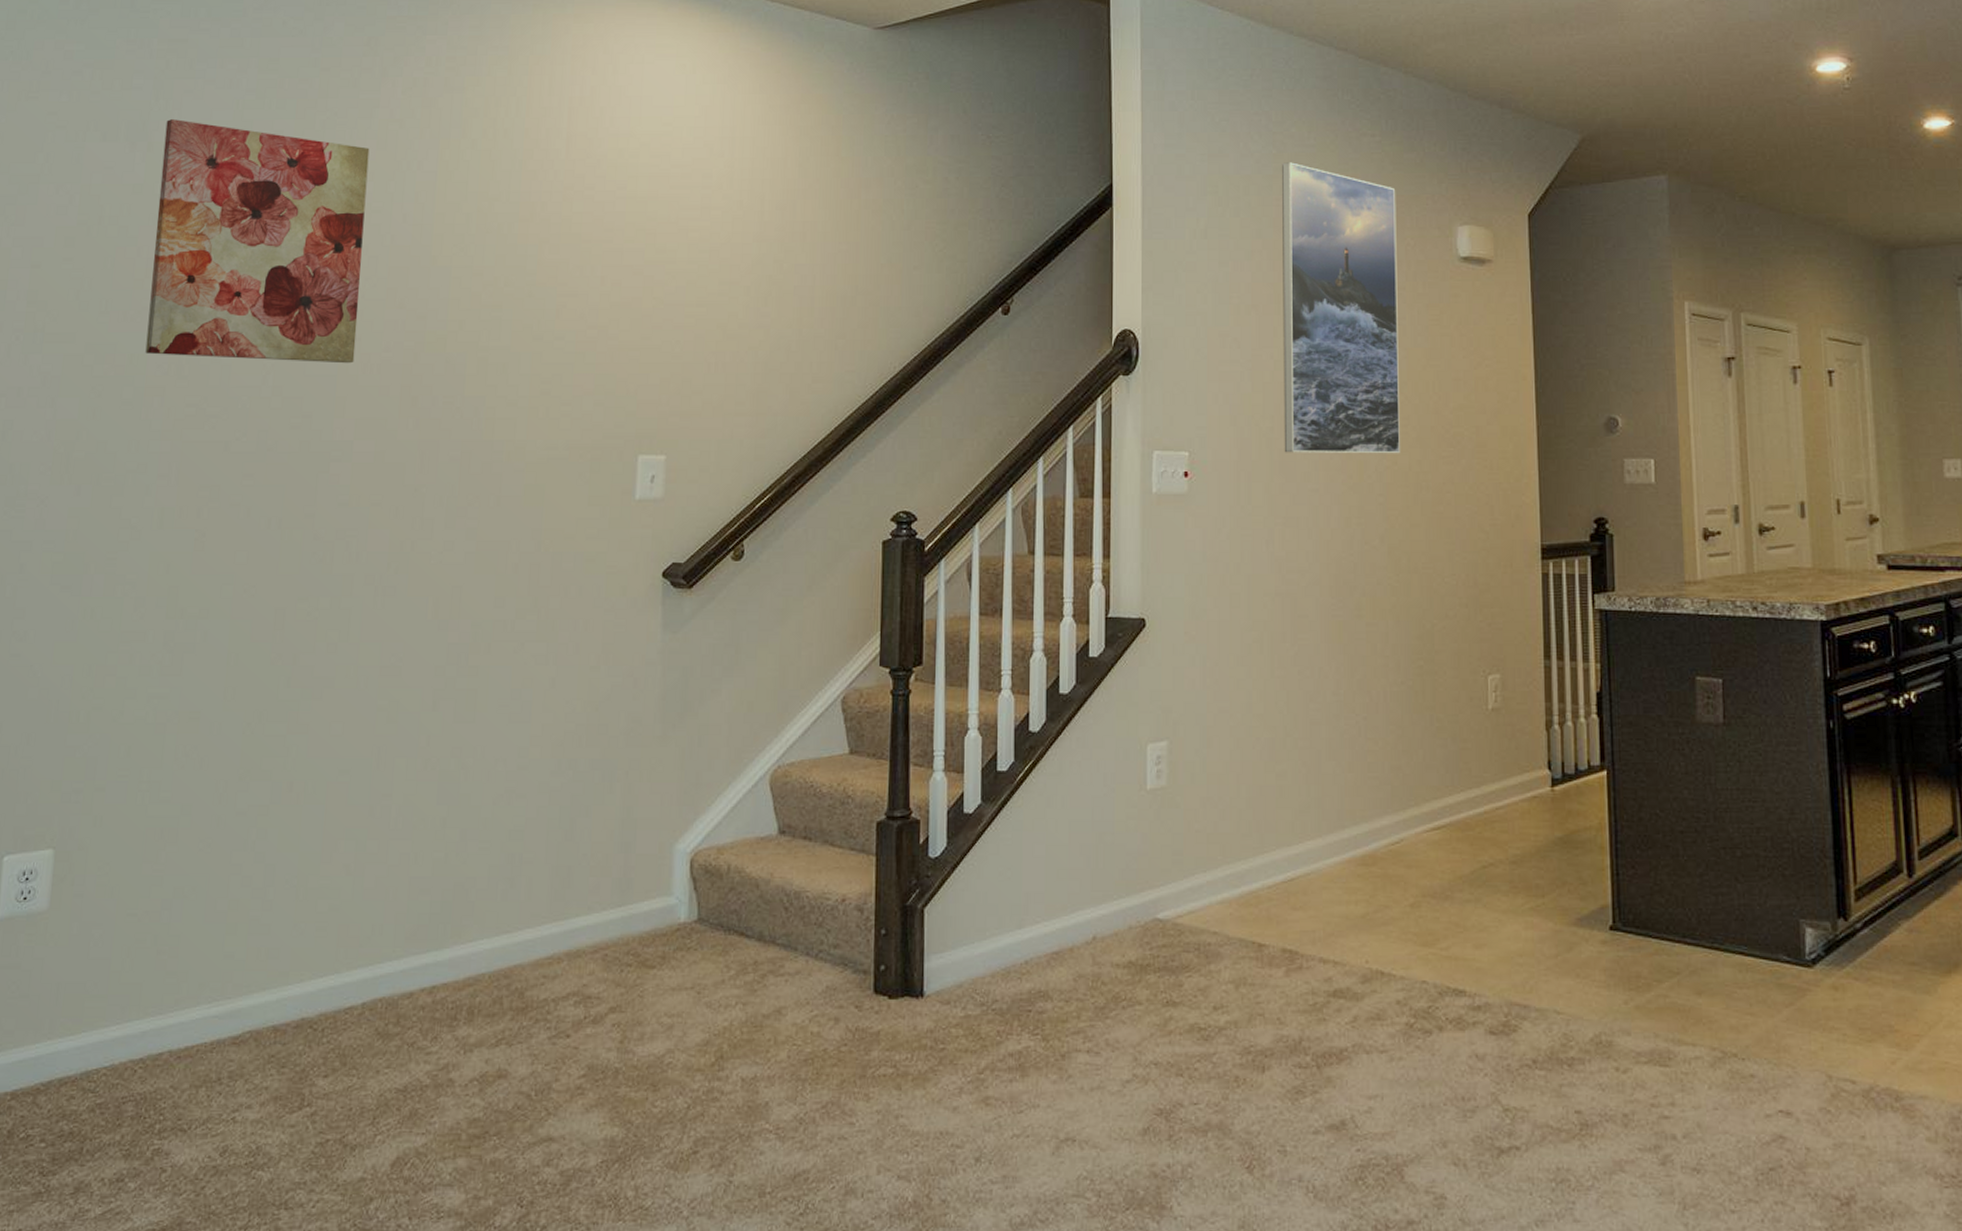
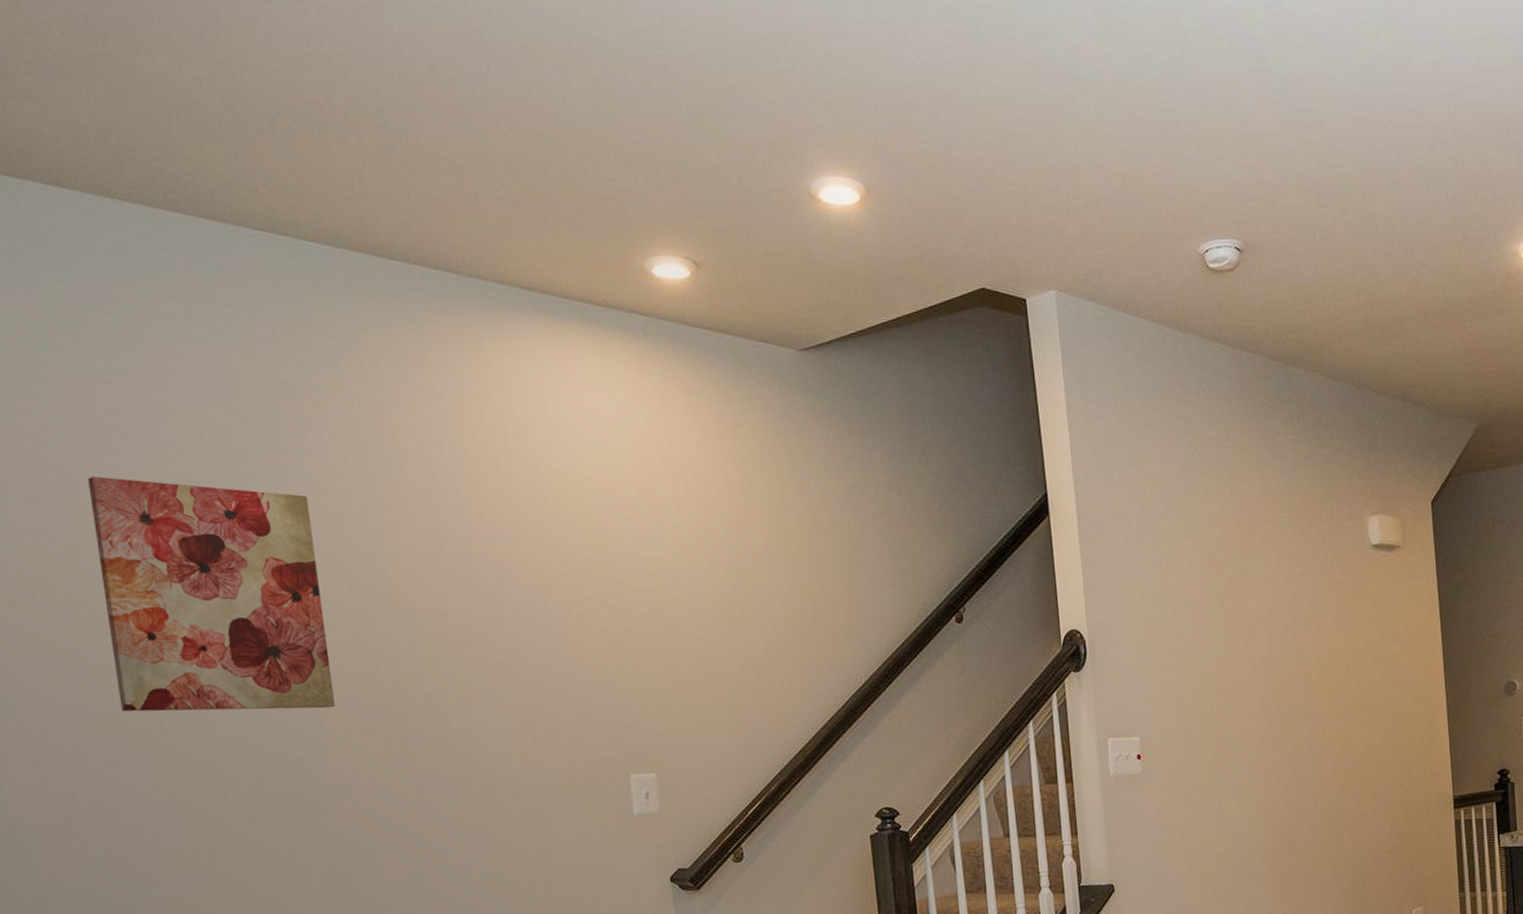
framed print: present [1282,162,1400,454] -> none [1204,464,1328,732]

